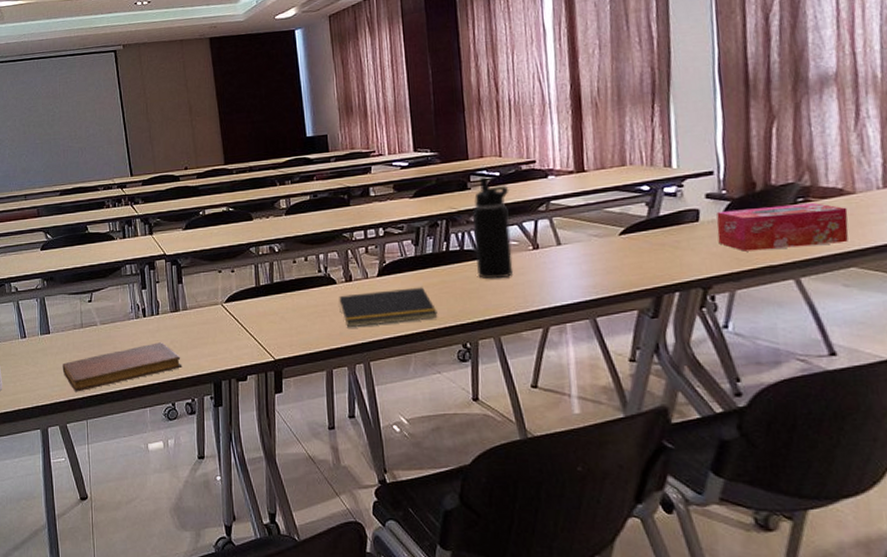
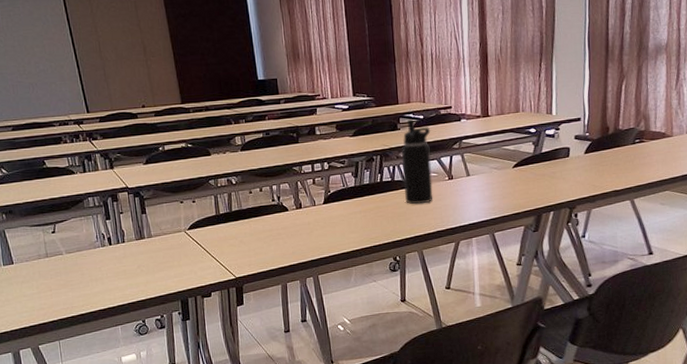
notebook: present [62,342,183,392] -> none [29,267,150,317]
notepad: present [338,287,438,327] -> none [290,212,374,247]
tissue box: present [716,203,849,252] -> none [581,143,667,180]

